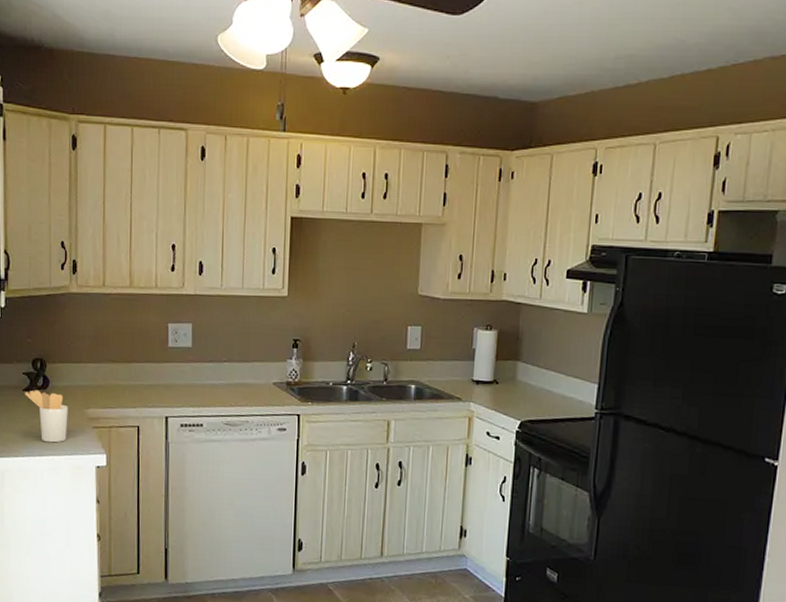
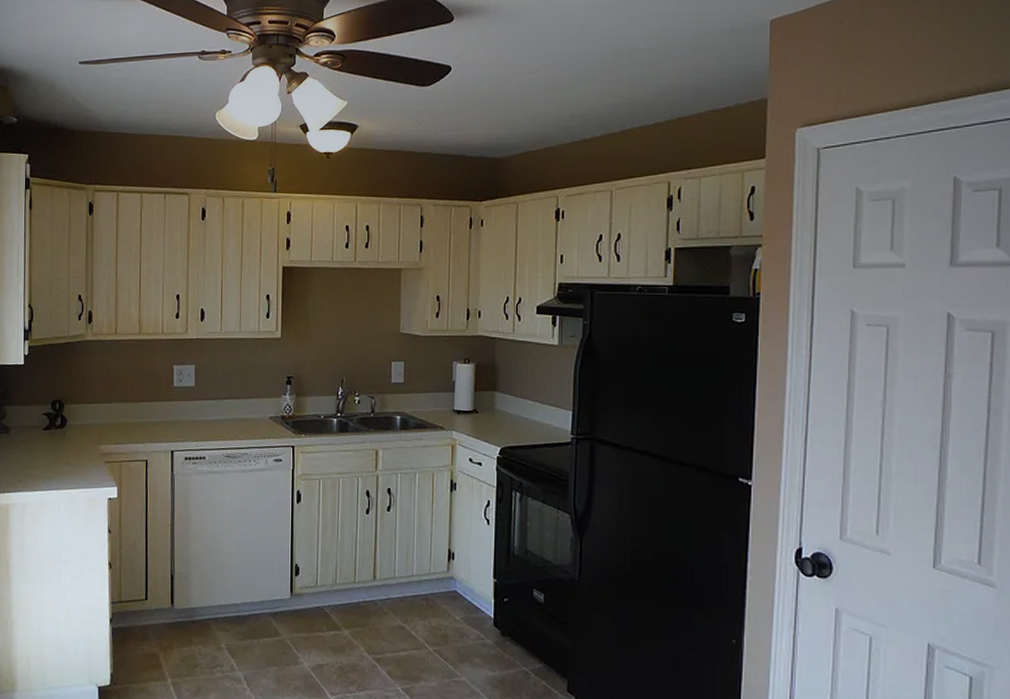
utensil holder: present [25,390,68,443] -> none [45,429,83,477]

